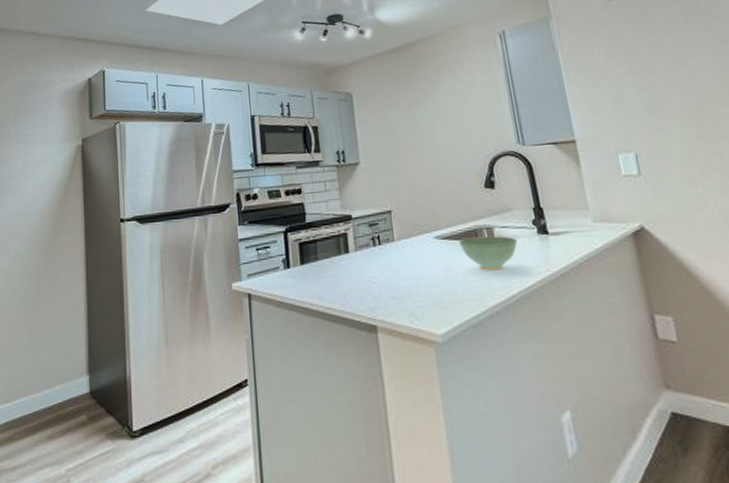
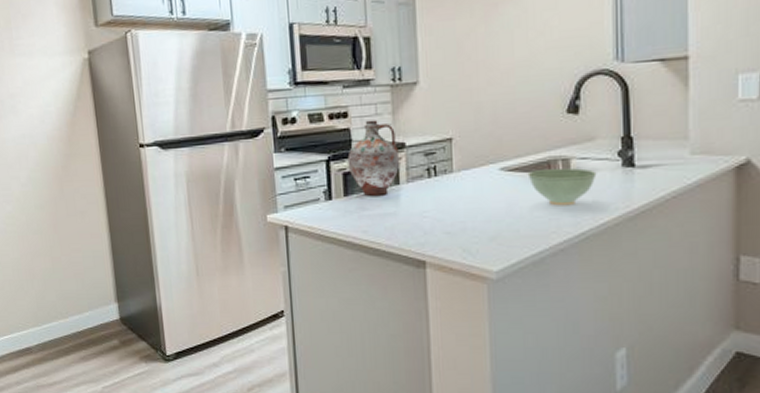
ceramic jug: none [302,195,349,264] -> present [347,120,400,196]

